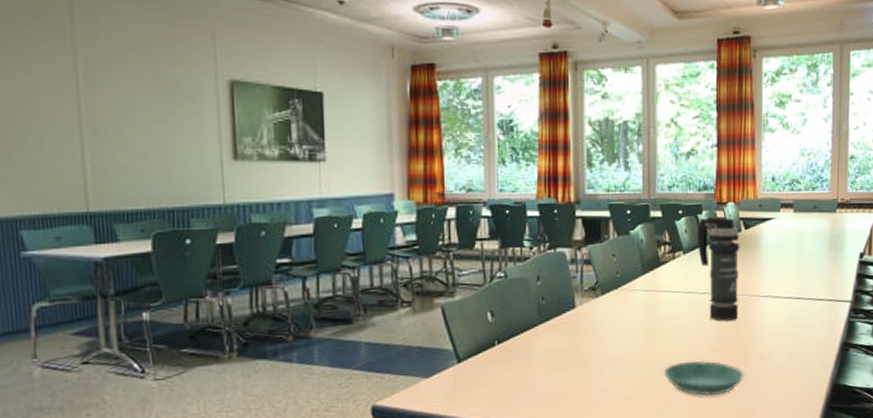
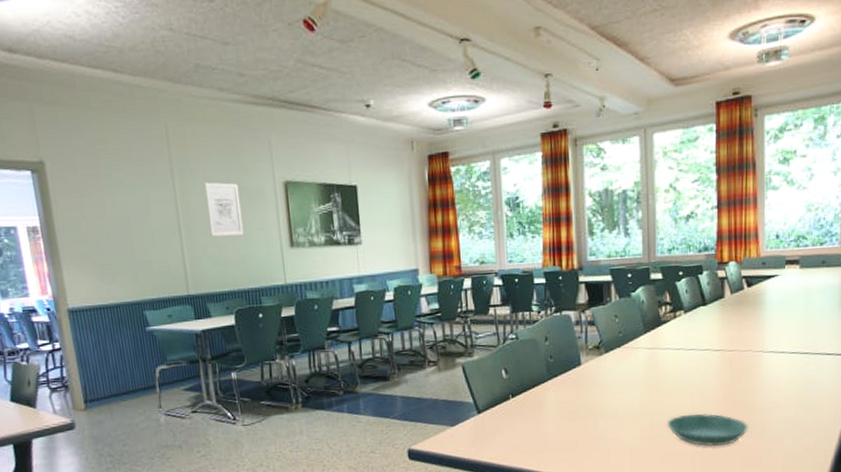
wall art: none [120,72,171,141] -> present [204,182,244,237]
smoke grenade: present [697,217,740,321] -> none [698,276,743,376]

